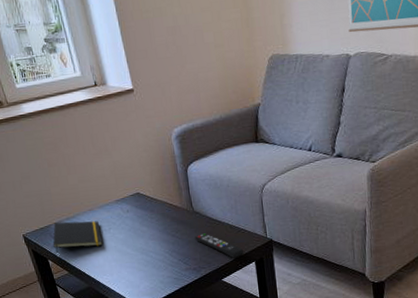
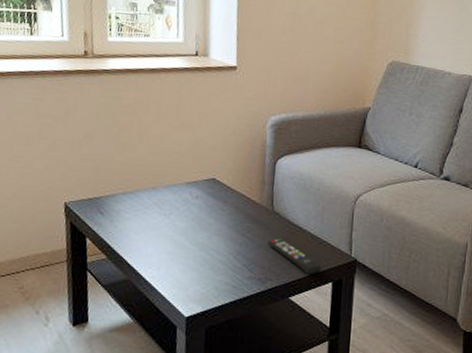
notepad: present [53,221,103,253] -> none [97,195,161,233]

